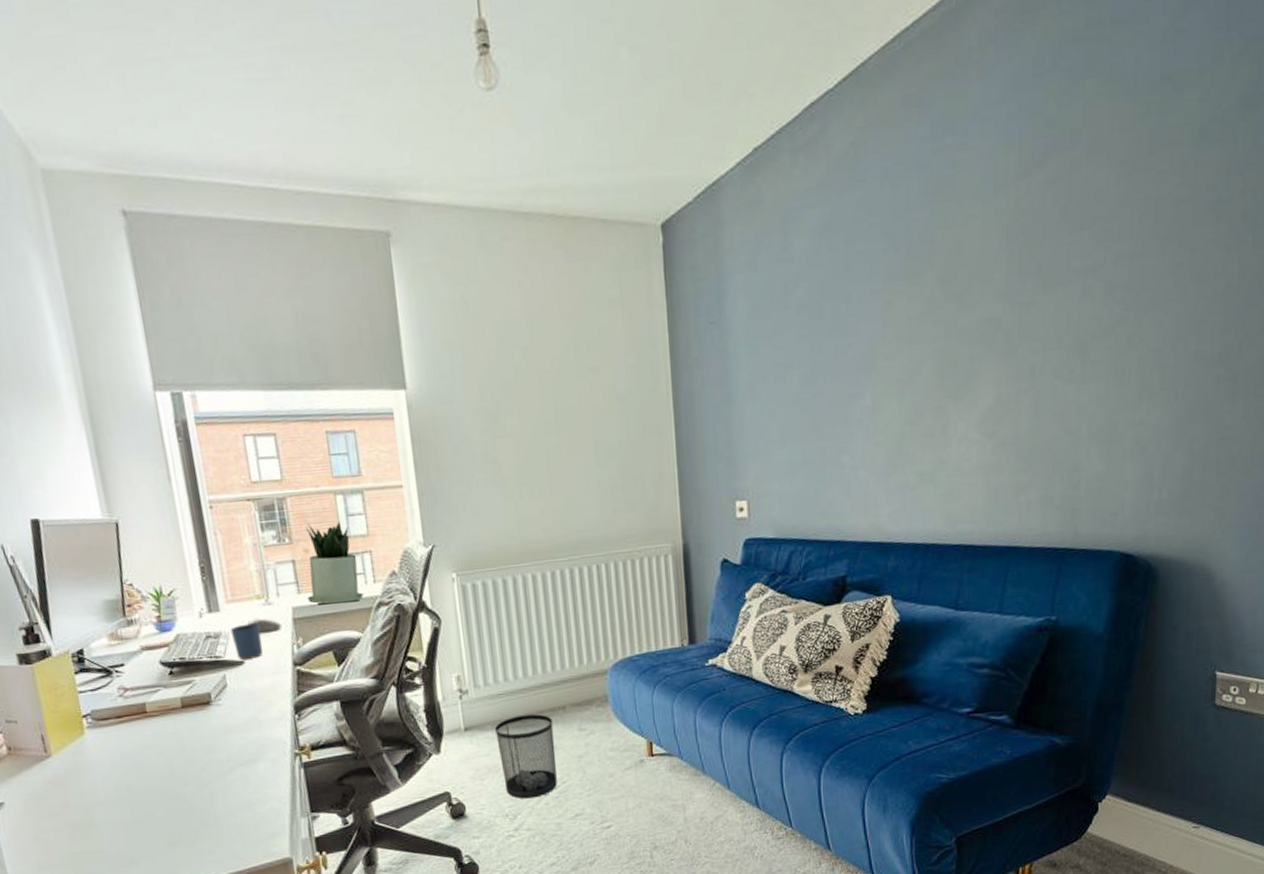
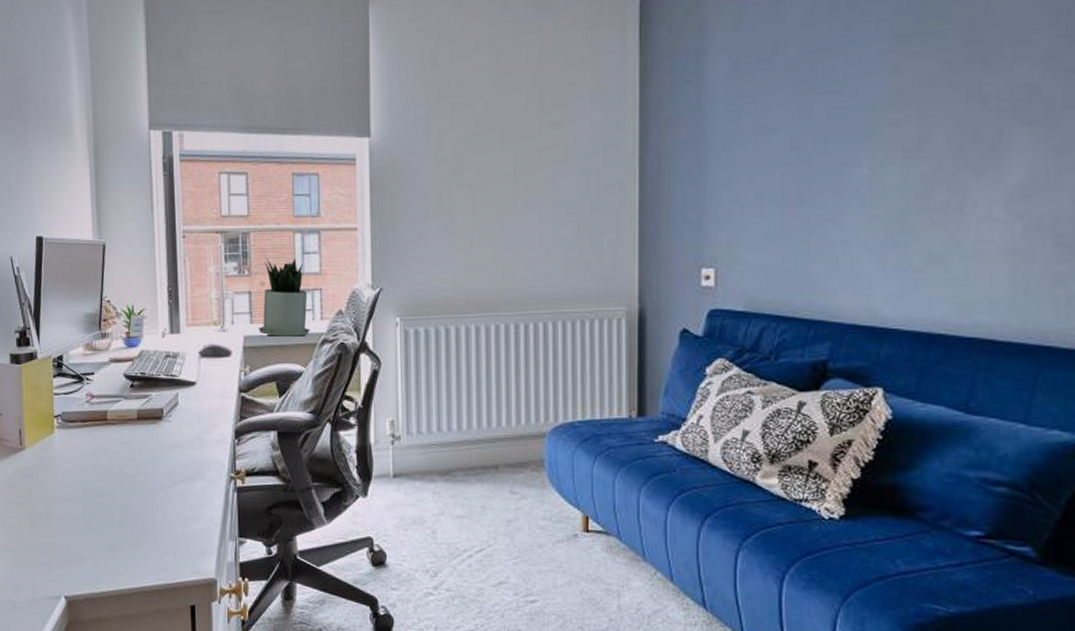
mug: present [230,623,264,660] -> none [187,347,214,381]
waste bin: present [495,714,557,799] -> none [424,469,484,558]

